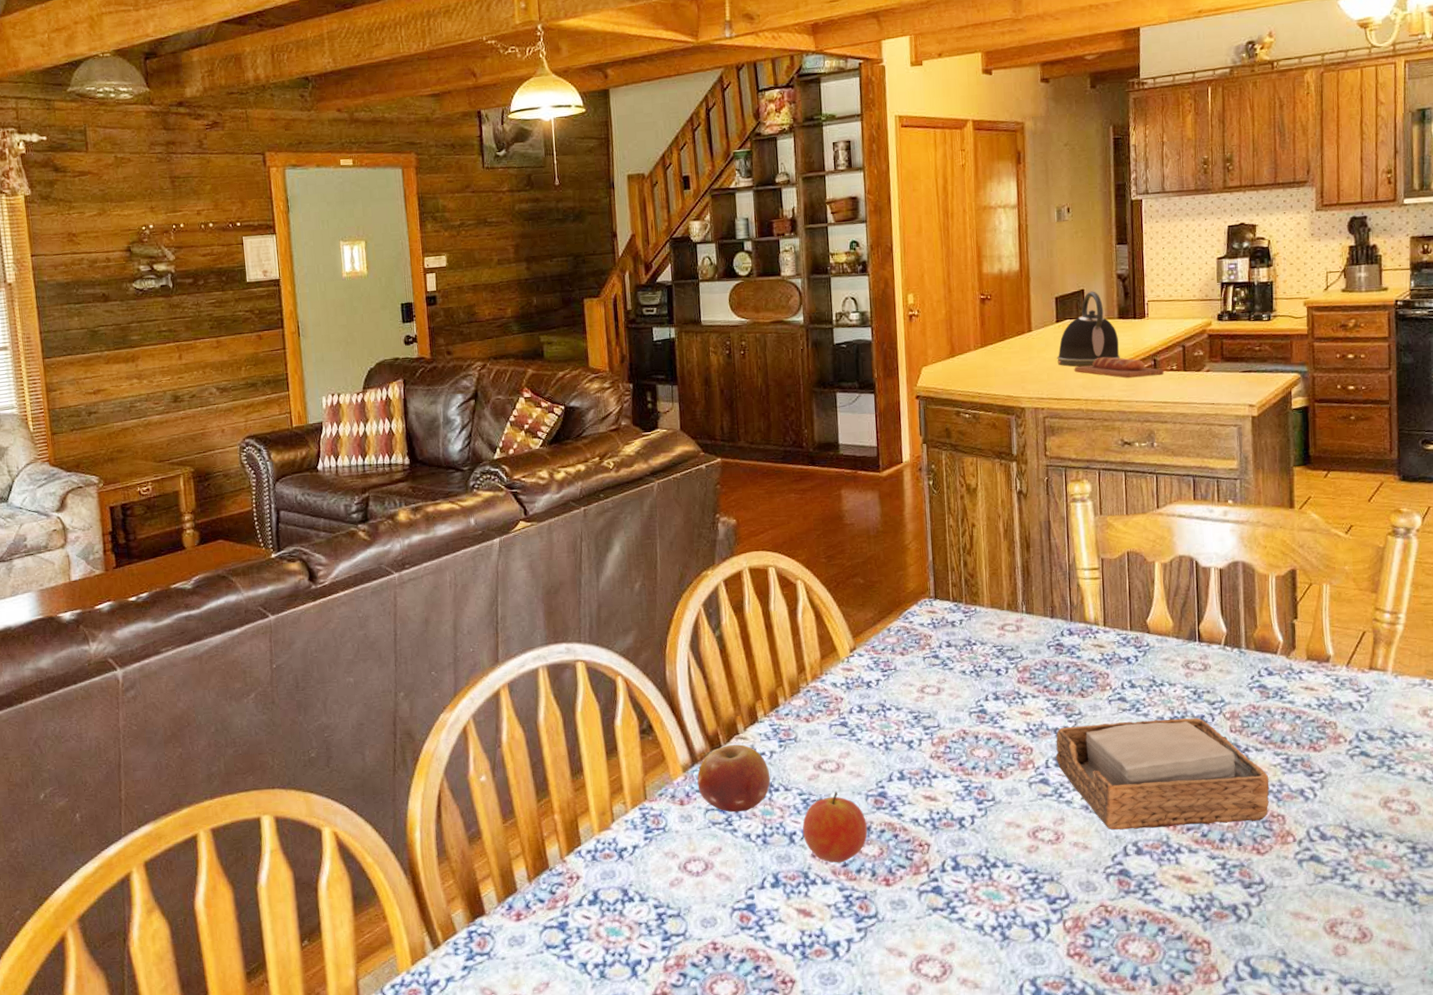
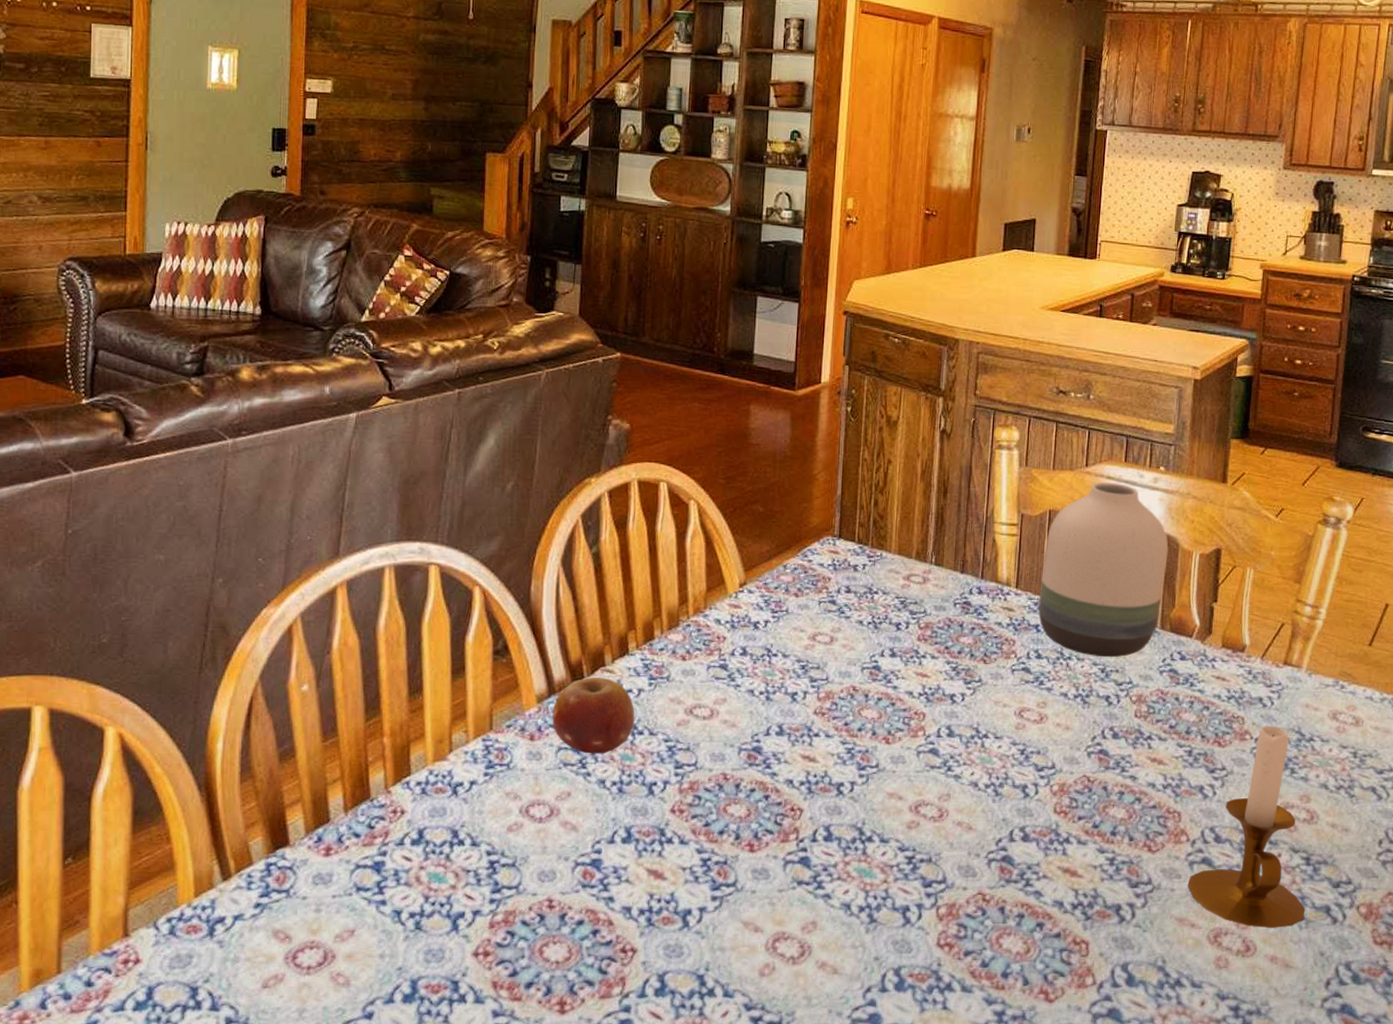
fruit: present [803,791,867,863] -> none [664,741,736,822]
napkin holder: present [1056,718,1270,830] -> none [949,694,1169,815]
kettle: present [1057,291,1120,367] -> none [999,222,1066,303]
bread loaf: present [1074,357,1164,379] -> none [1015,295,1109,323]
vase: none [1126,520,1245,681] -> present [1037,483,1169,658]
candlestick: none [1299,727,1417,915] -> present [1187,725,1305,928]

